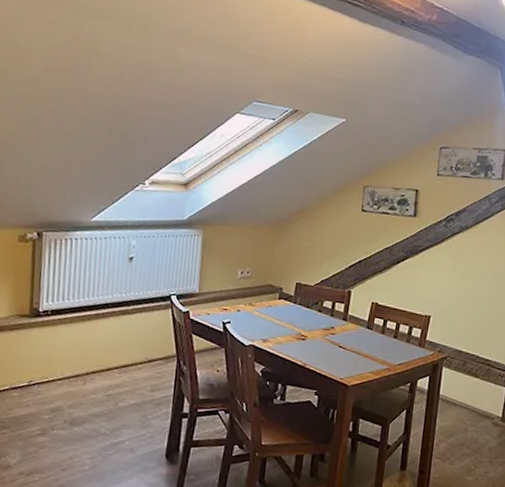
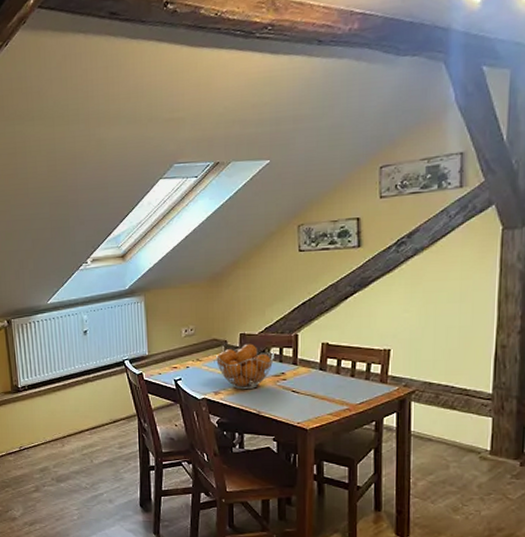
fruit basket: none [268,294,327,341] -> present [215,343,274,390]

